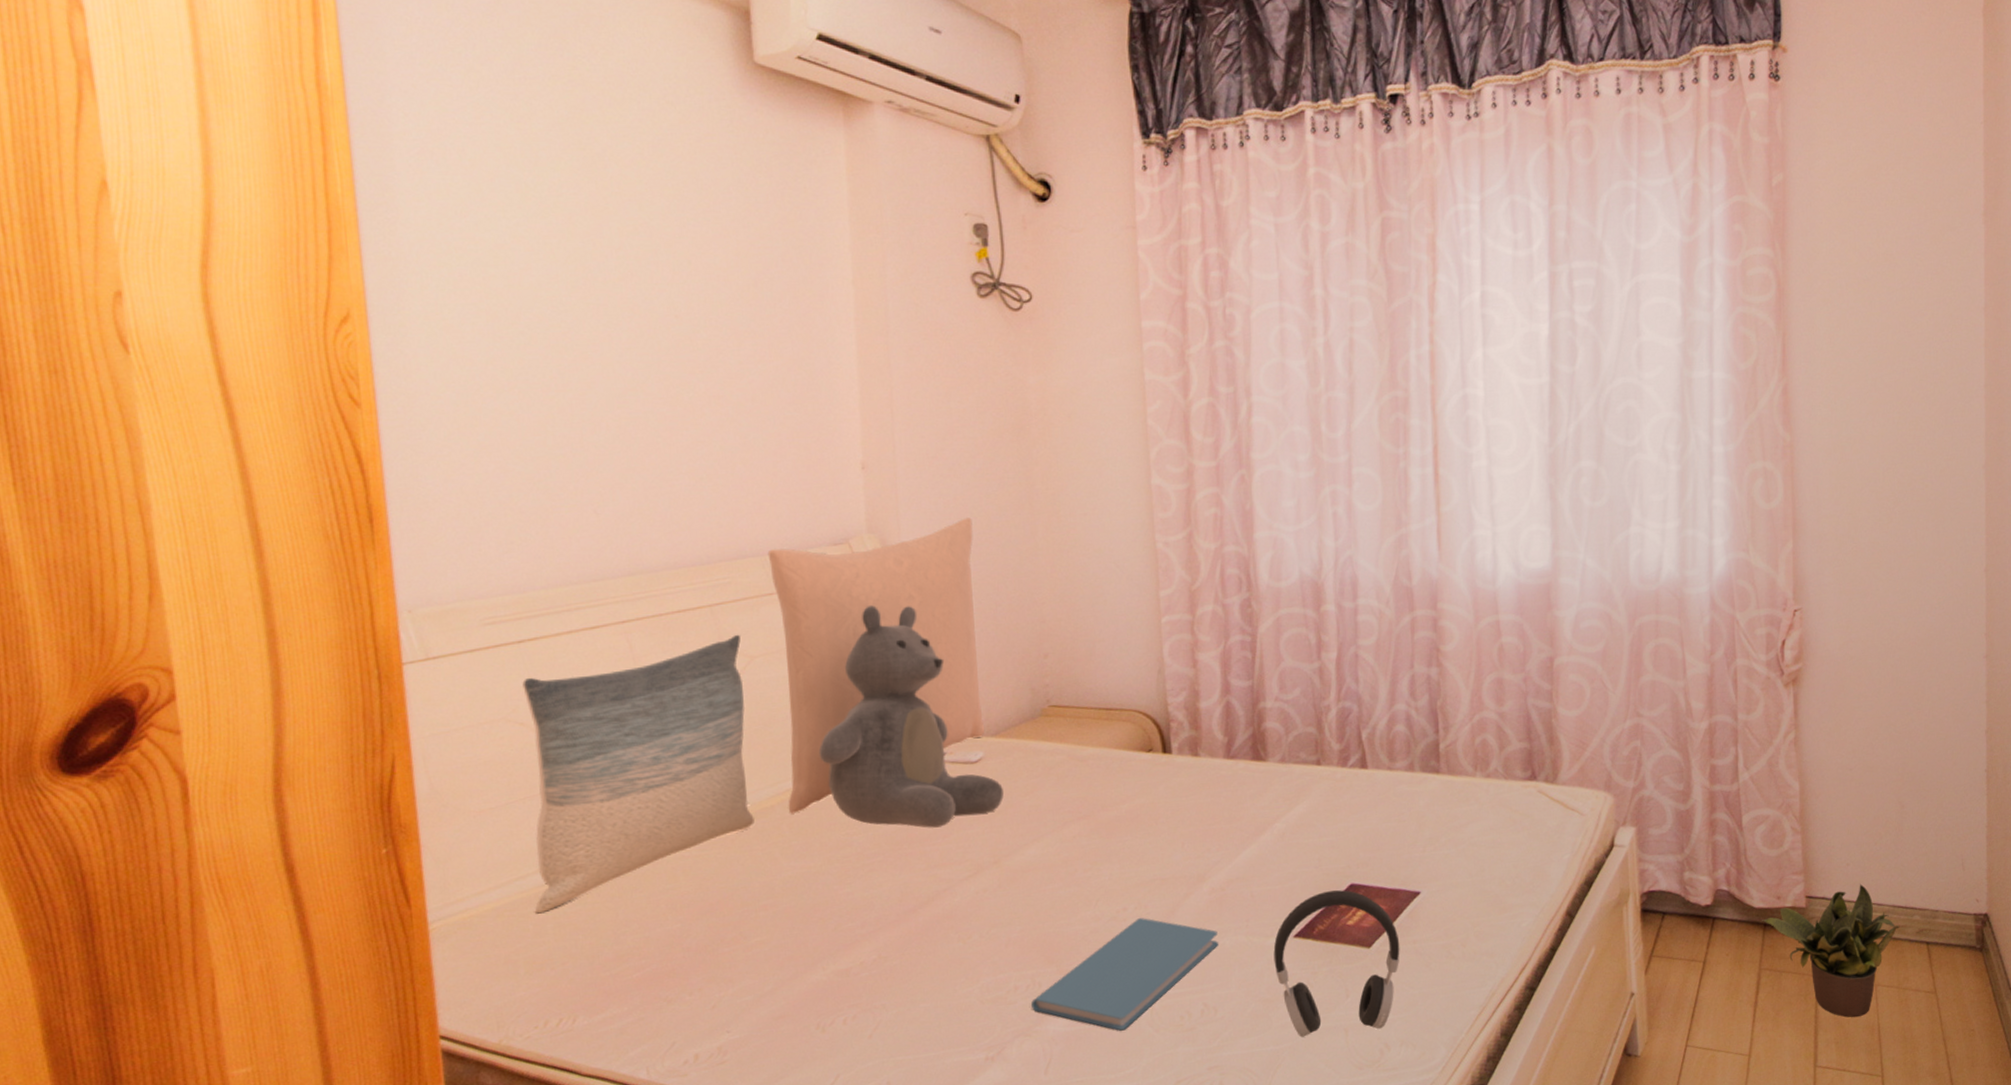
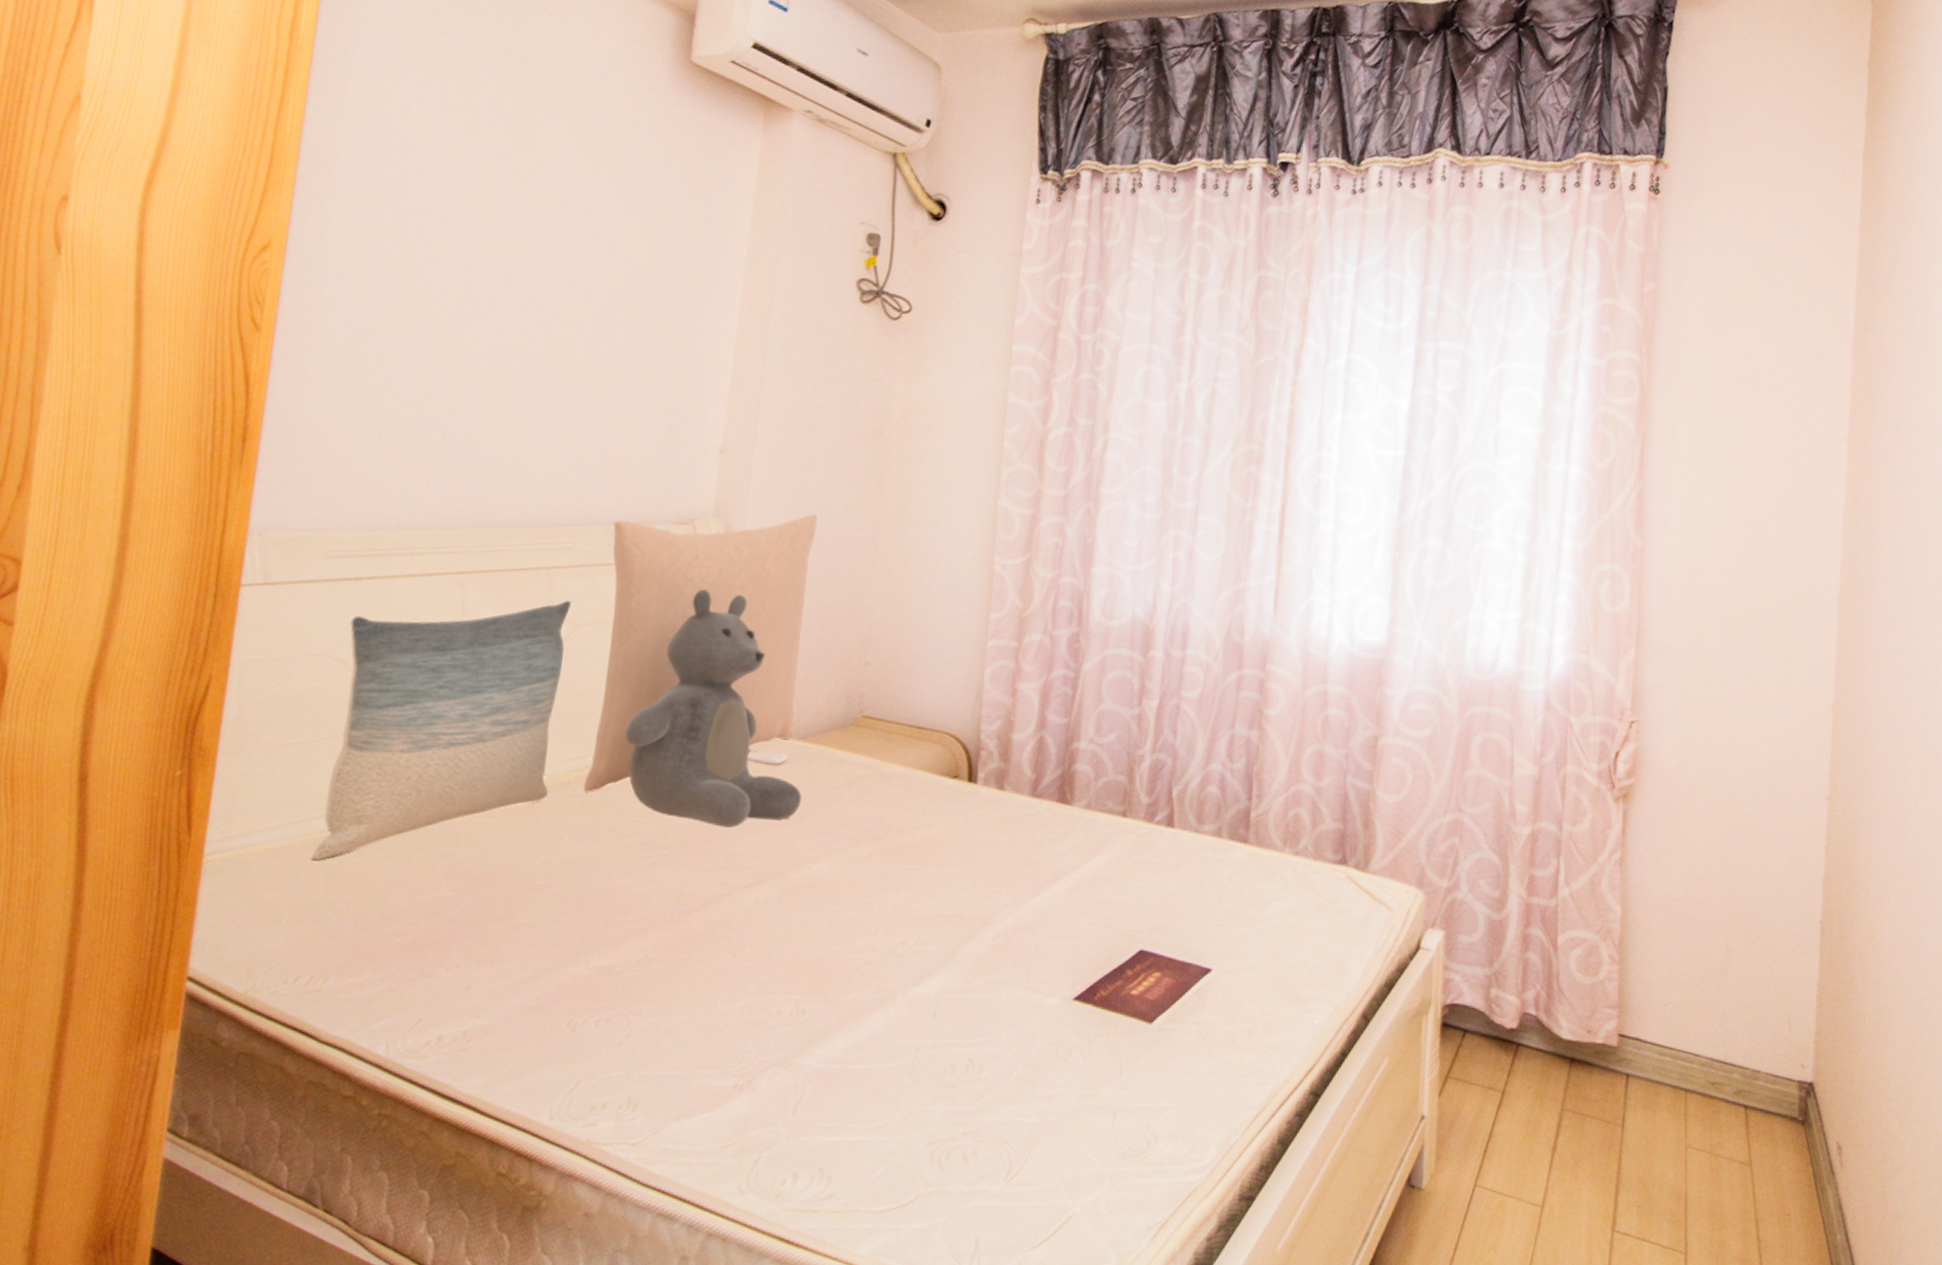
book: present [1031,918,1218,1032] -> none [791,955,995,1078]
headphones: present [1273,890,1400,1038] -> none [1049,954,1184,1116]
potted plant: present [1762,883,1899,1017] -> none [1569,1028,1716,1180]

